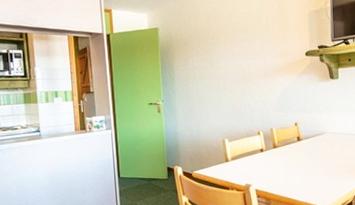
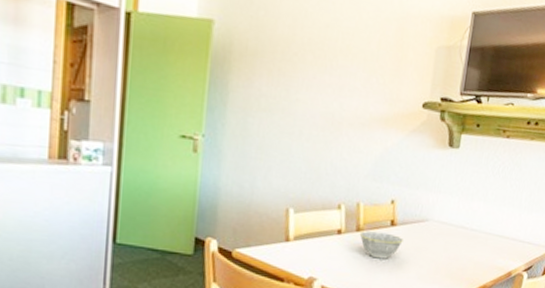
bowl: none [276,146,309,166] -> present [359,231,403,259]

